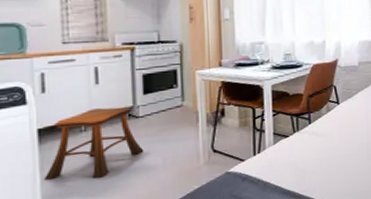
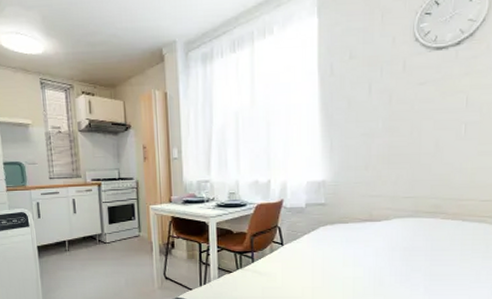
stool: present [44,106,144,181] -> none [44,233,111,289]

